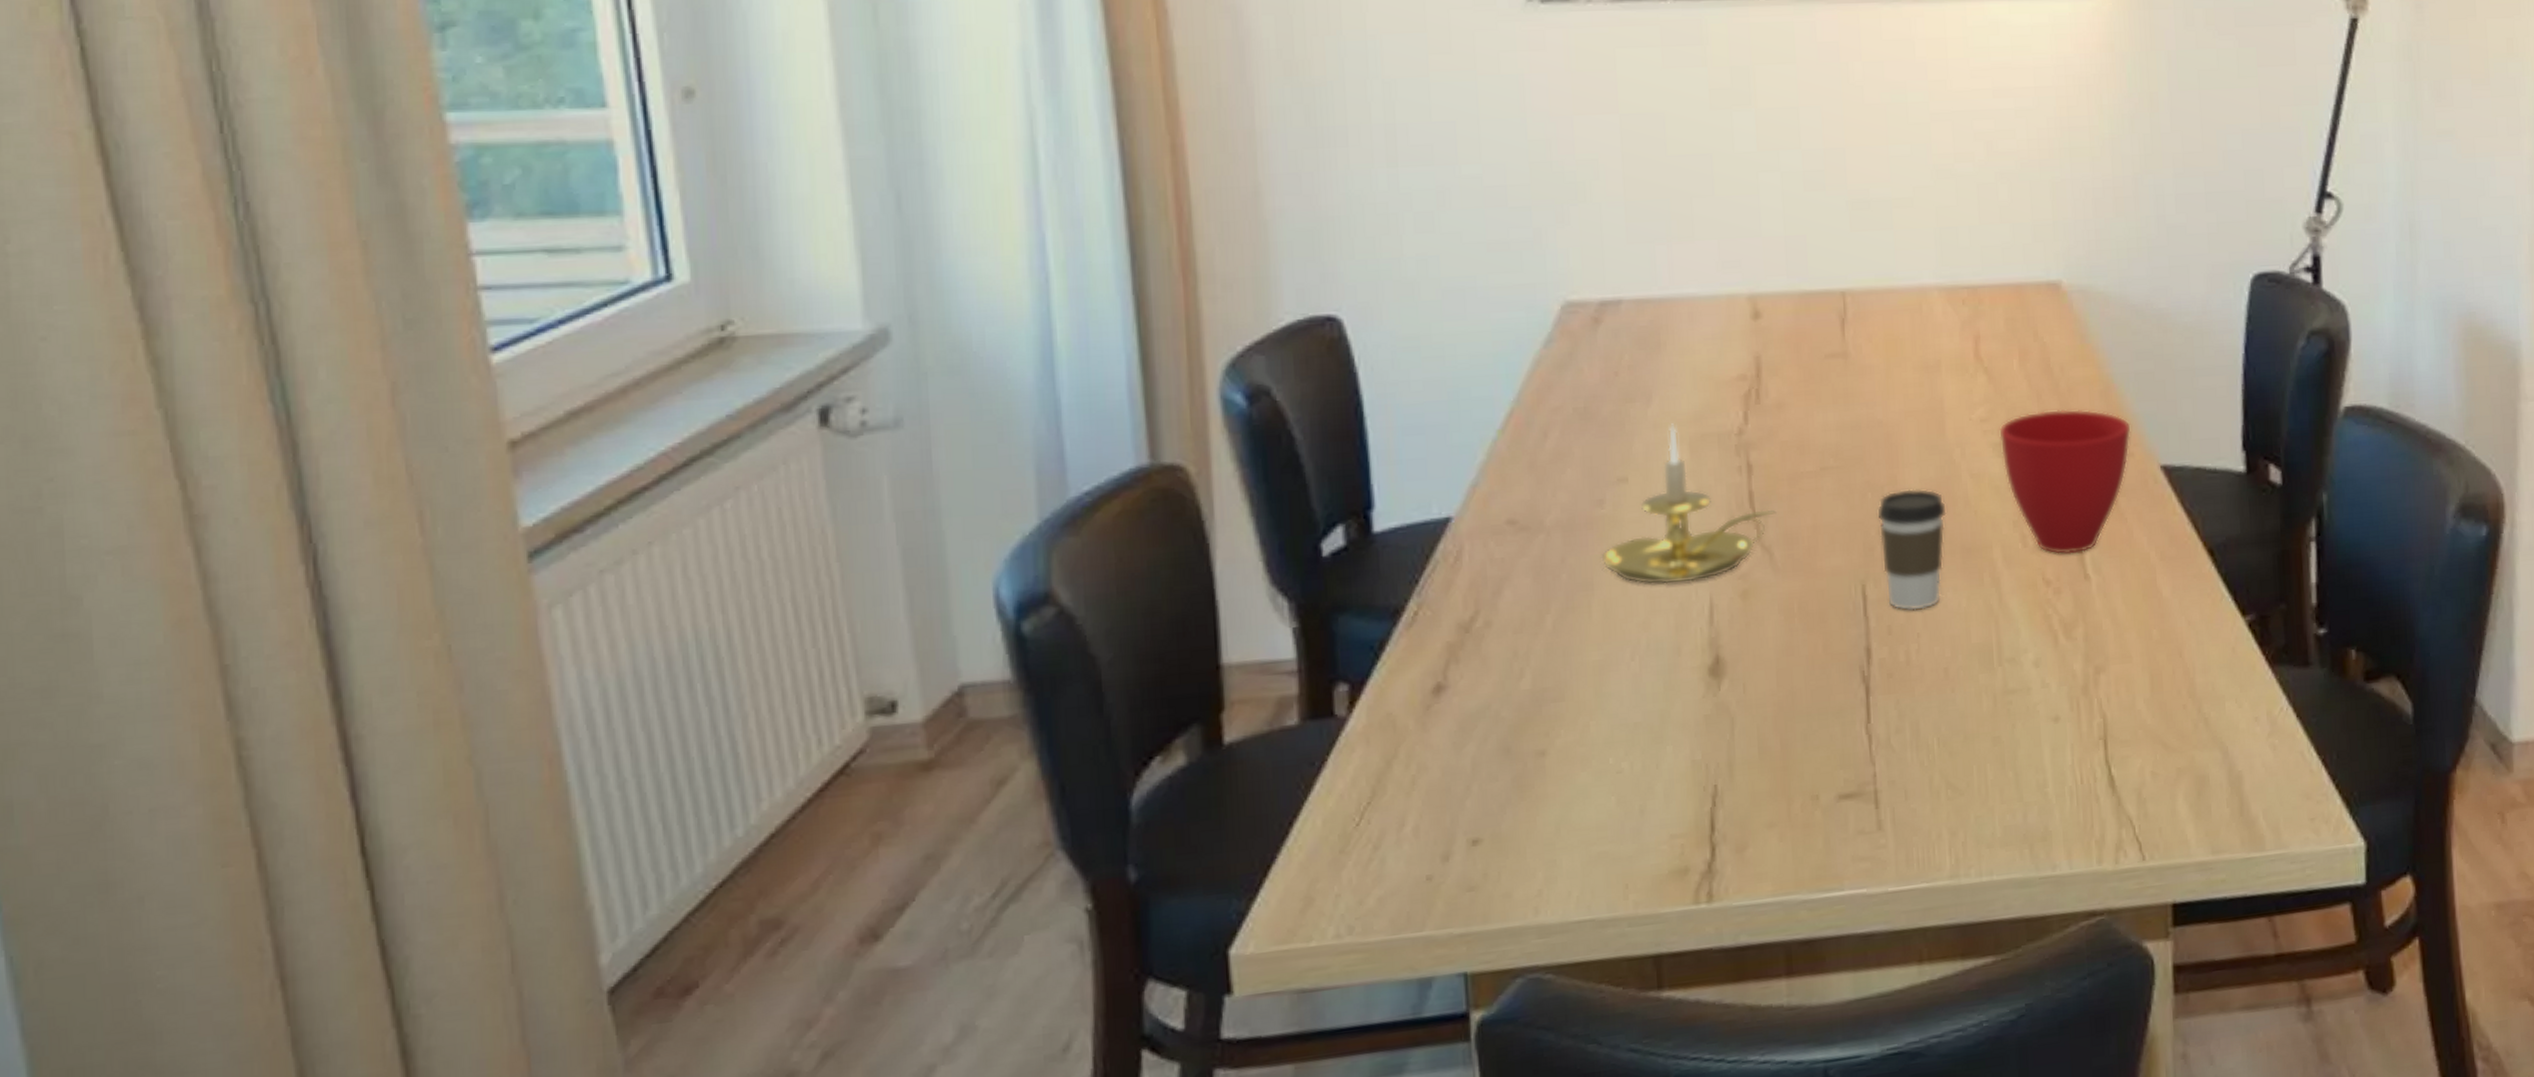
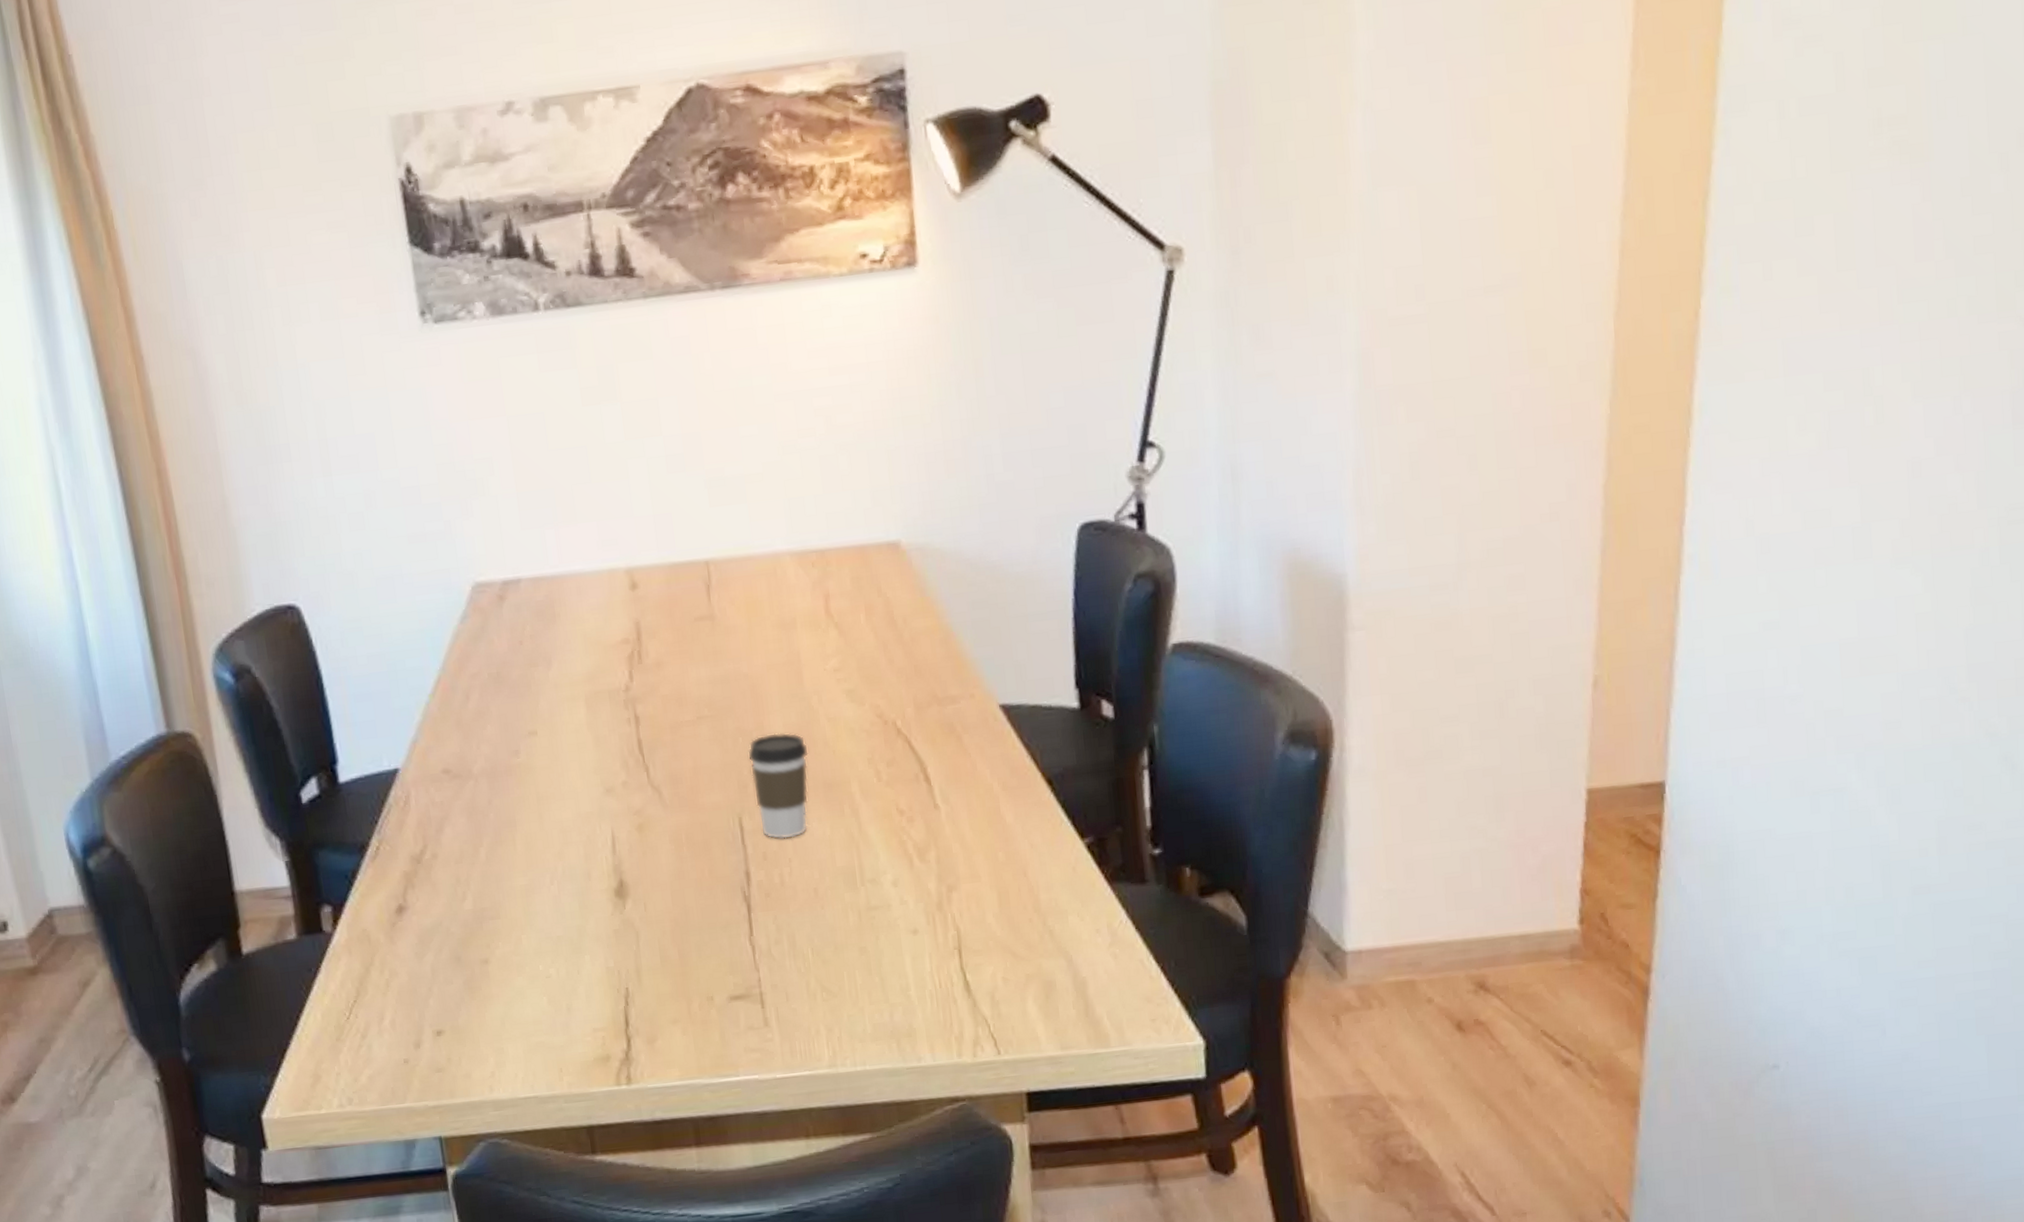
candle holder: present [1601,423,1777,585] -> none [520,683,662,821]
cup: present [1999,409,2131,555] -> none [851,656,971,788]

